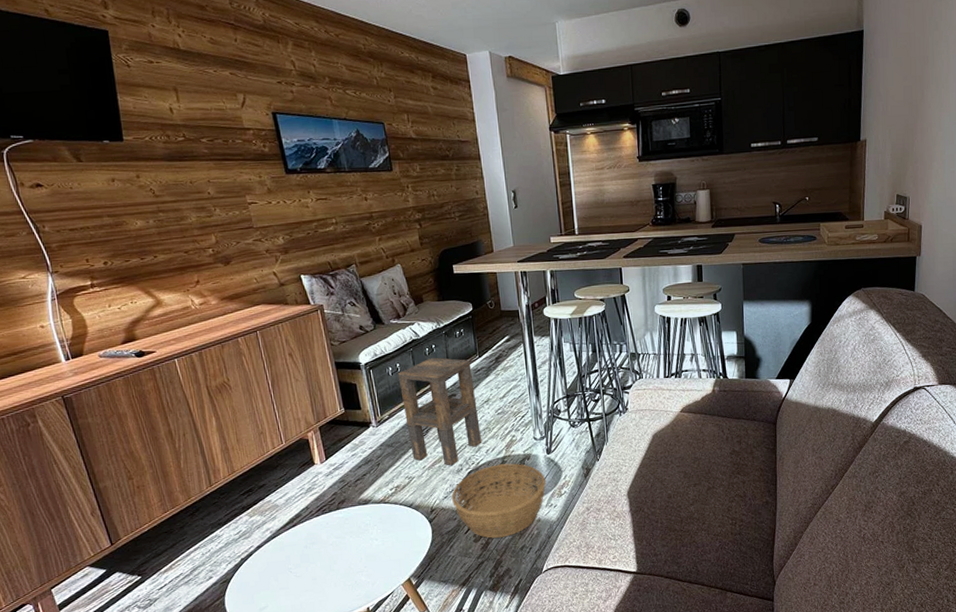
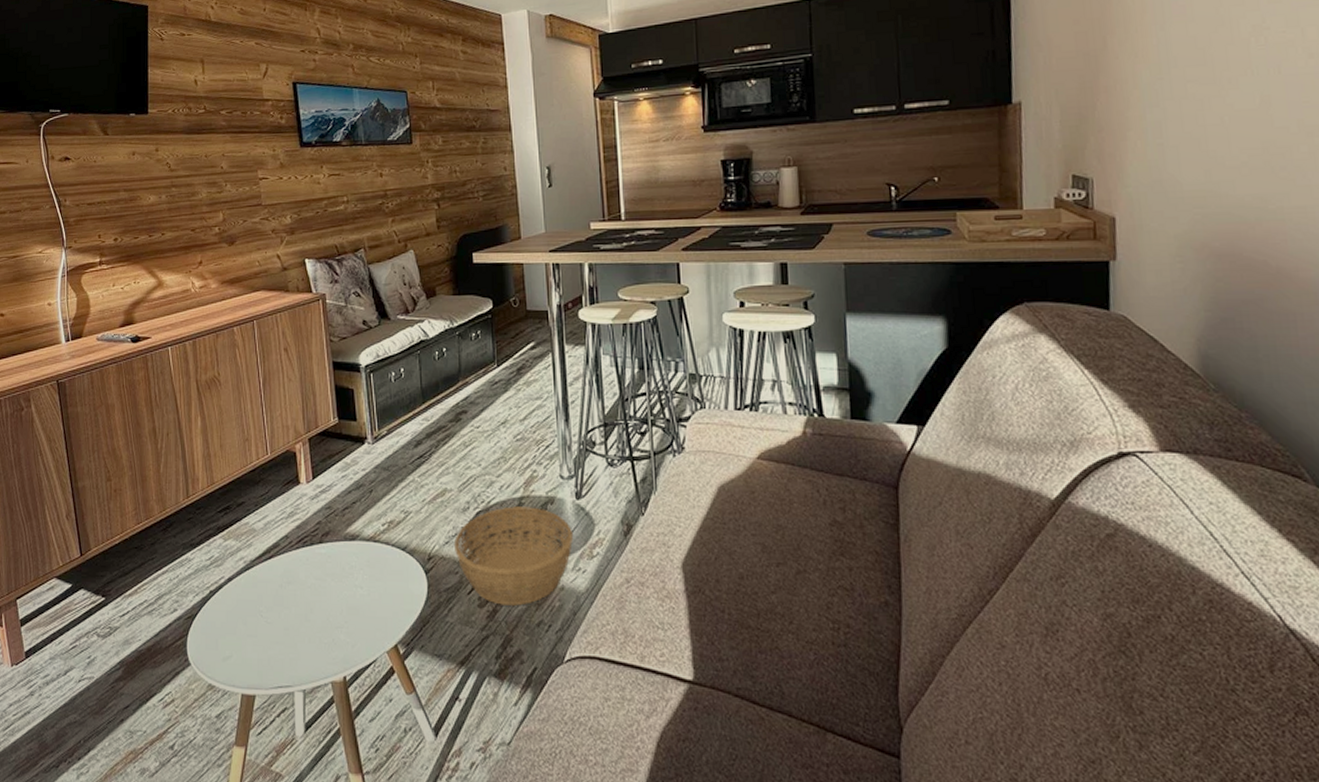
side table: present [397,357,482,466] -> none [401,363,496,503]

